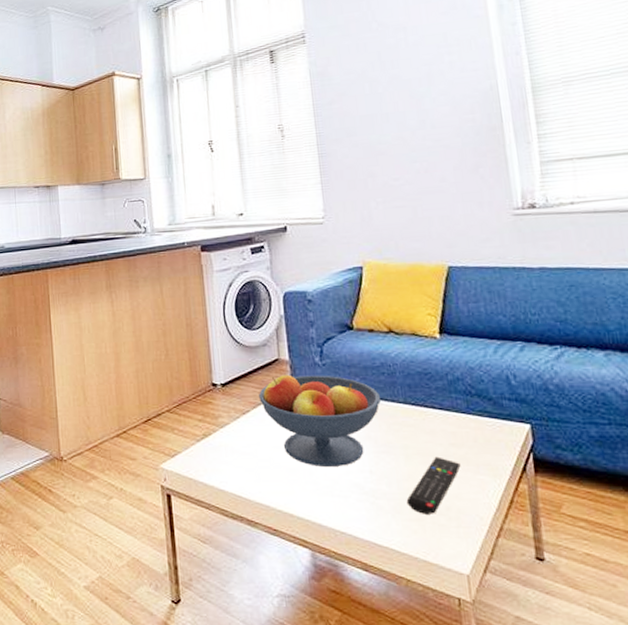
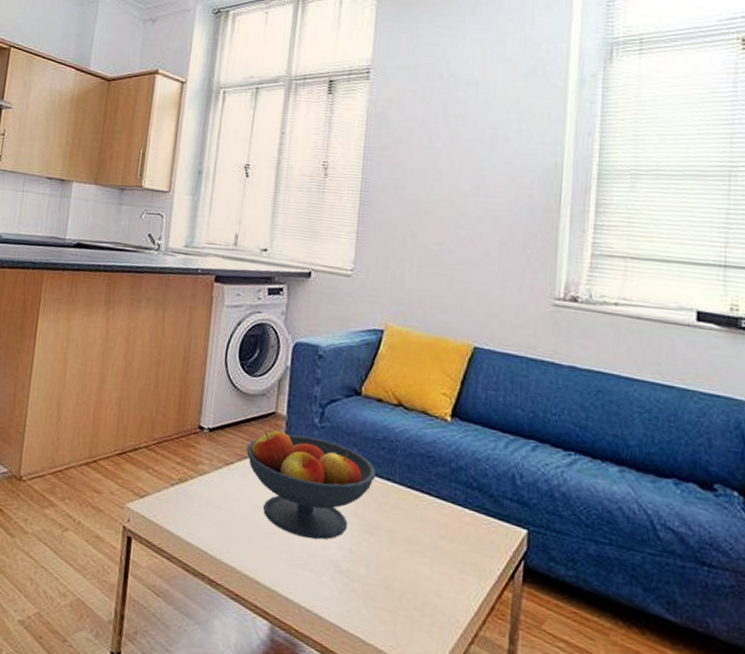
remote control: present [406,456,461,514] -> none [382,546,447,608]

